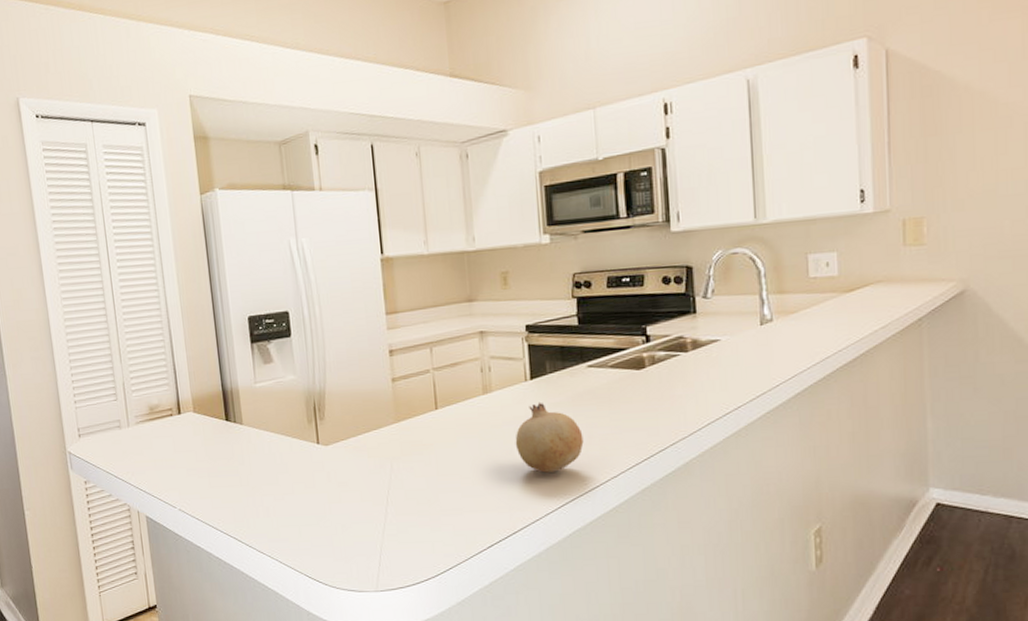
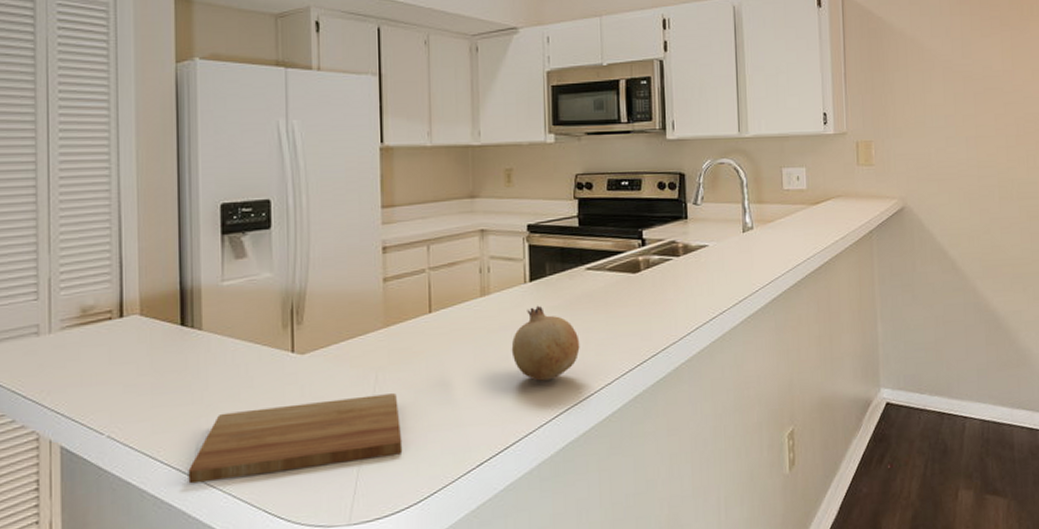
cutting board: none [242,481,419,550] -> present [188,393,403,484]

